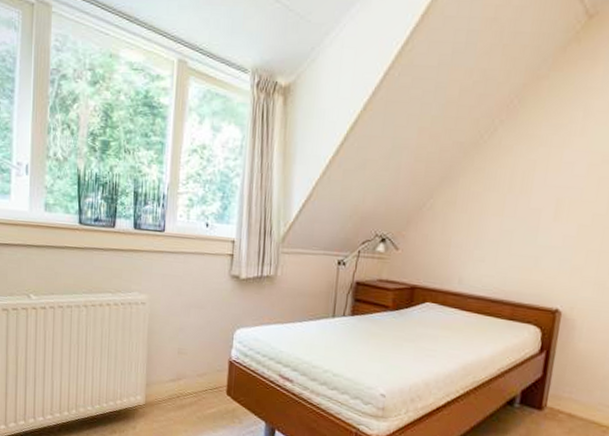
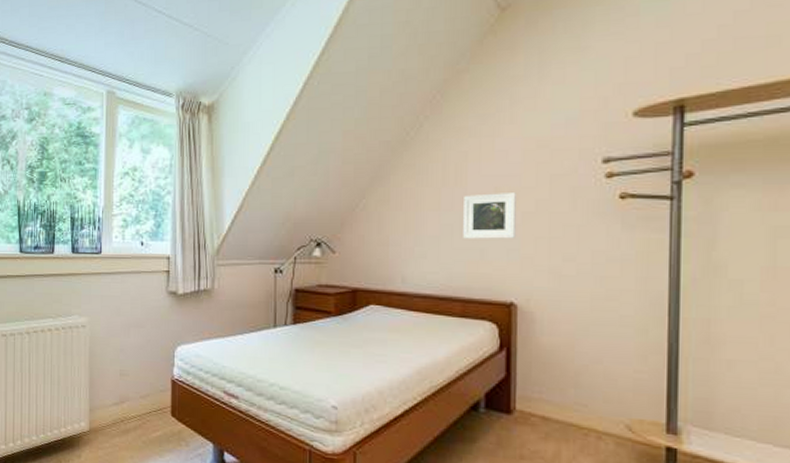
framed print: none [521,203,576,250] -> present [463,193,516,239]

